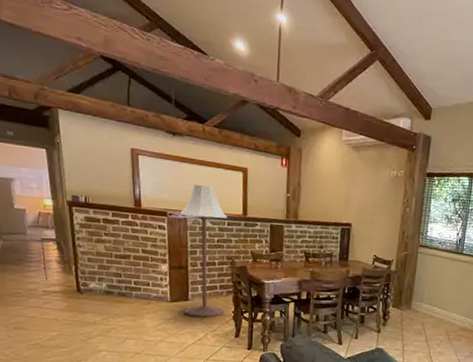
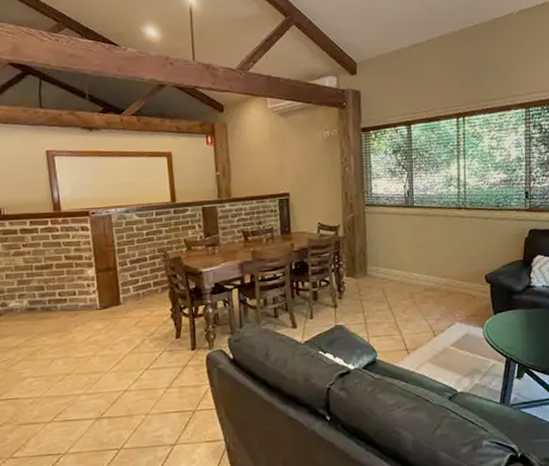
floor lamp: present [180,185,227,318] -> none [104,177,162,323]

